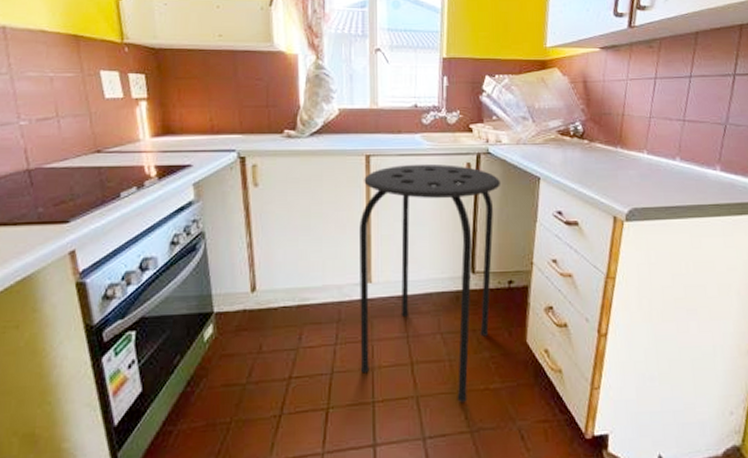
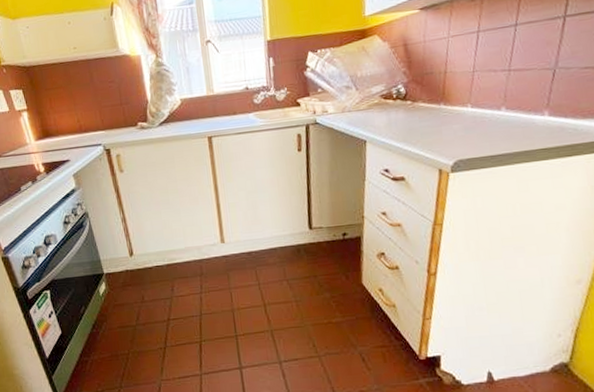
stool: present [360,163,501,403] -> none [209,137,330,335]

